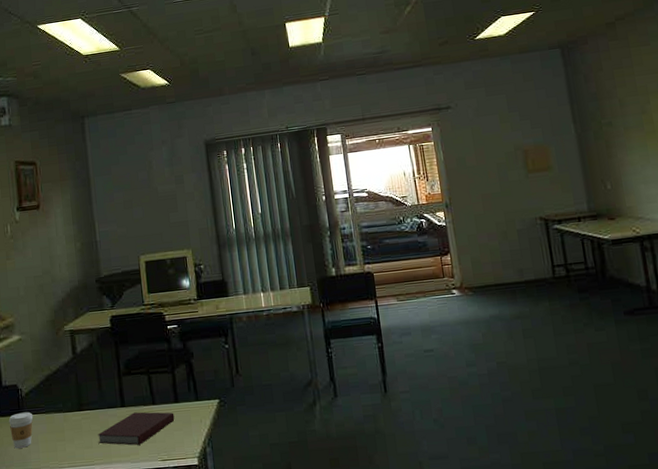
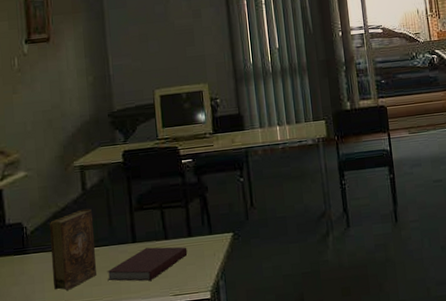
coffee cup: present [8,412,33,448] -> none [12,250,39,289]
book: none [43,372,89,452] -> present [50,208,98,290]

